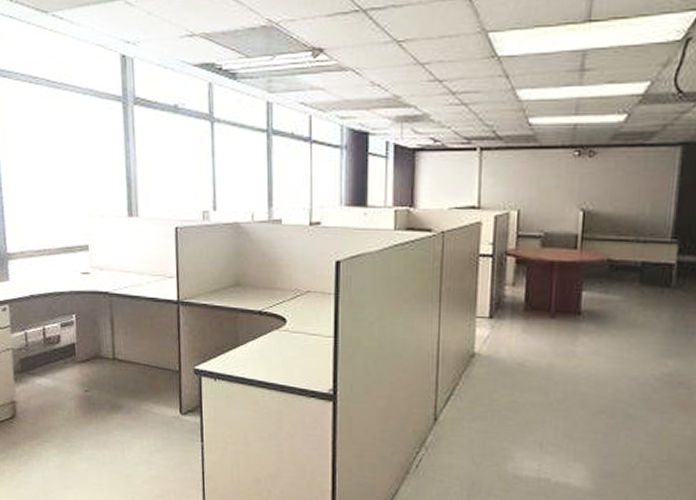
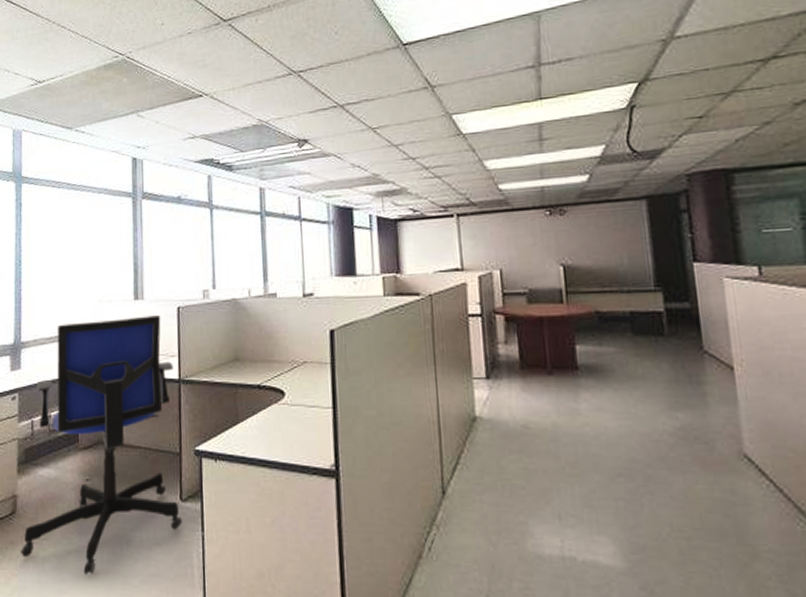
office chair: none [24,234,183,474] -> present [21,315,183,575]

